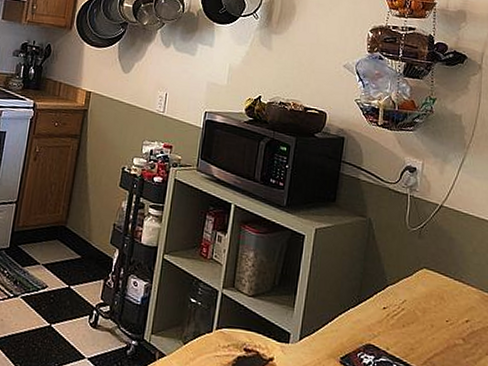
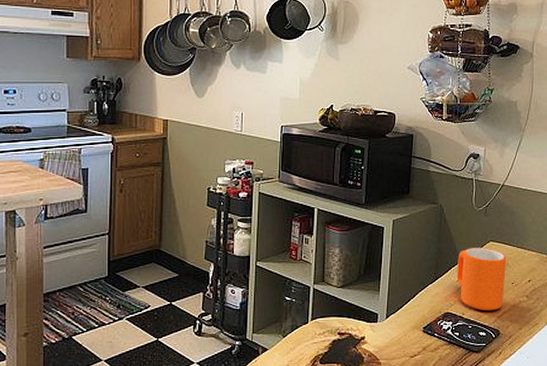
mug: none [382,272,441,351] -> present [456,248,506,311]

